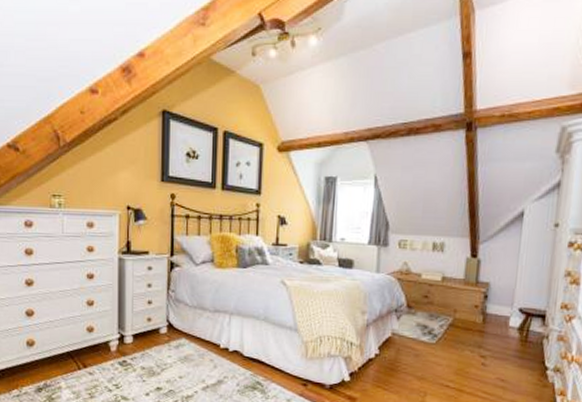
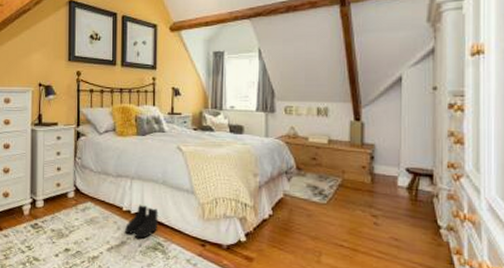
boots: none [222,342,259,378] -> present [125,205,159,239]

